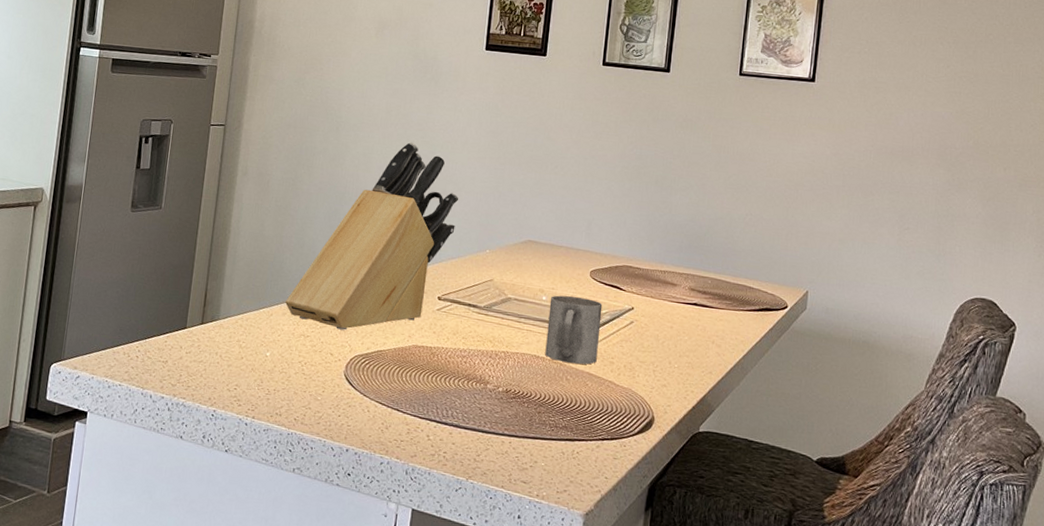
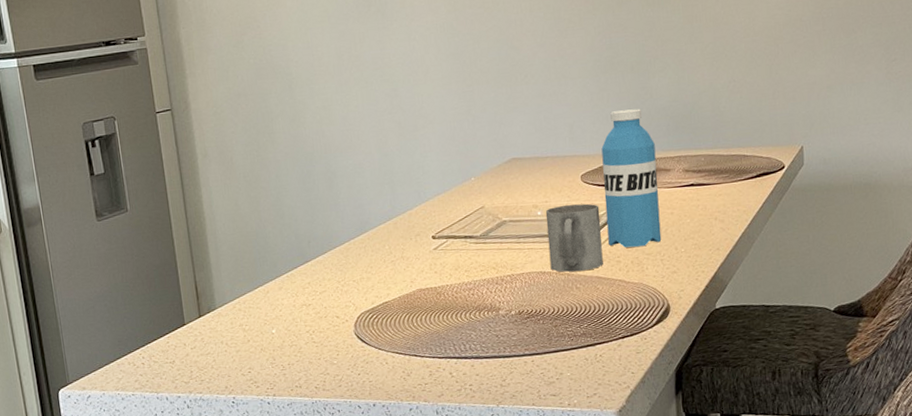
knife block: present [285,141,459,330] -> none [279,83,435,291]
water bottle: none [605,217,666,353] -> present [601,108,662,248]

